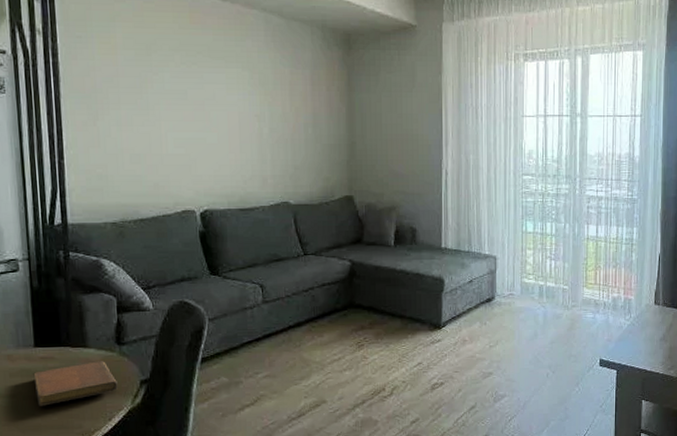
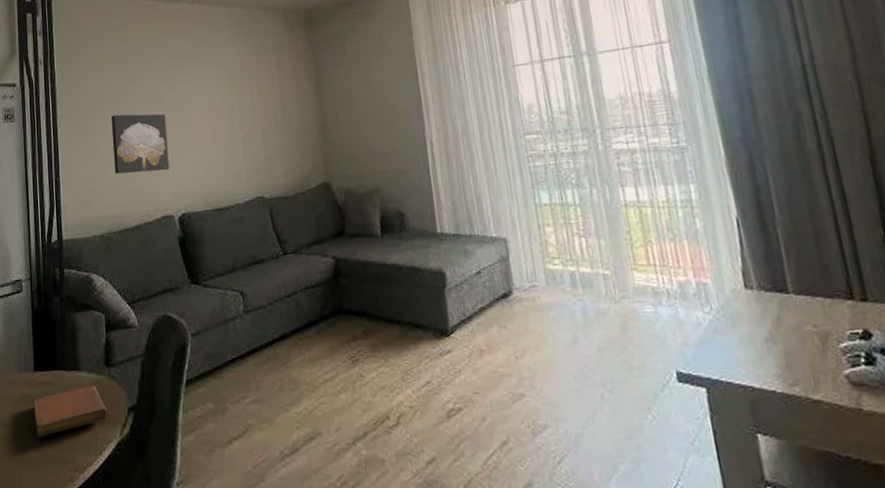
wall art: none [126,104,193,167] -> present [111,114,170,174]

